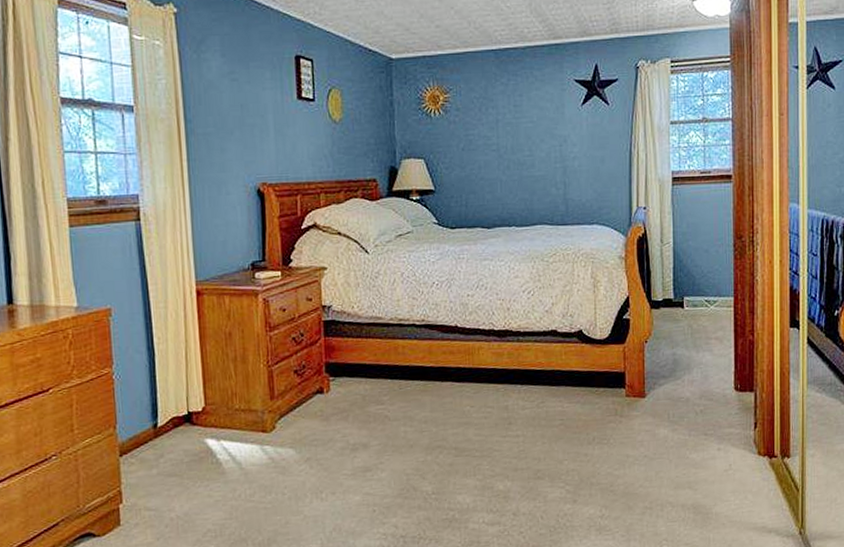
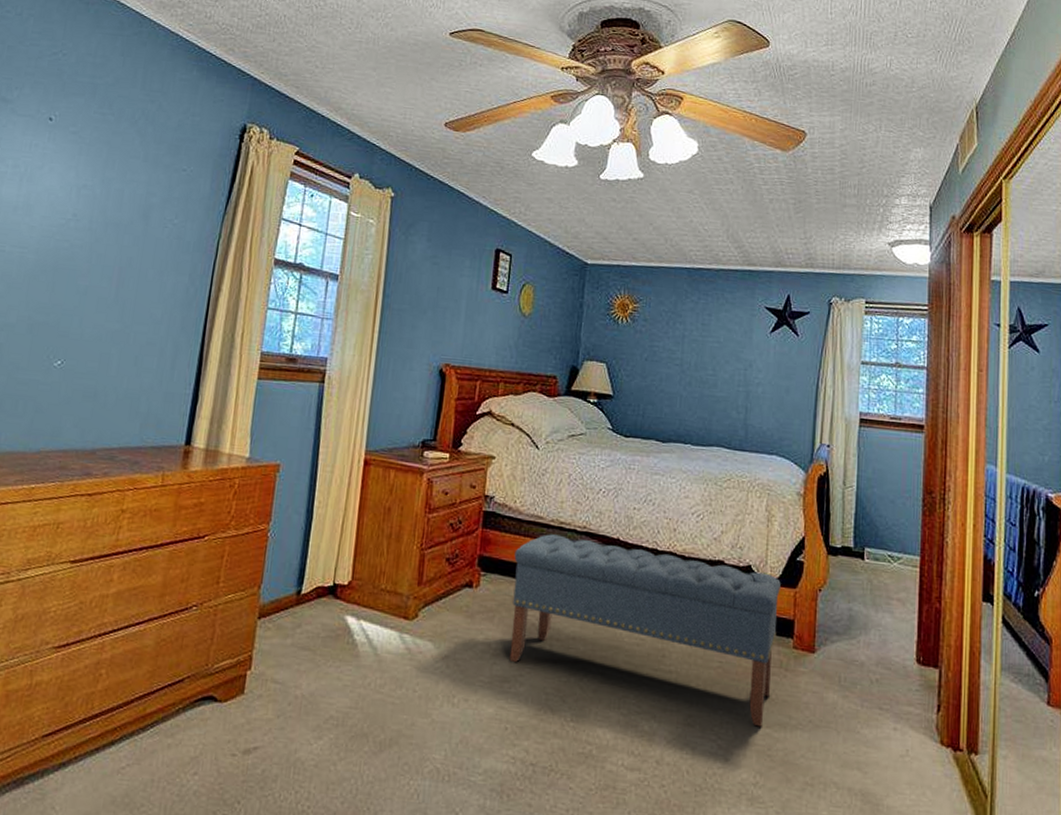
bench: none [359,331,611,469] -> present [509,534,781,727]

